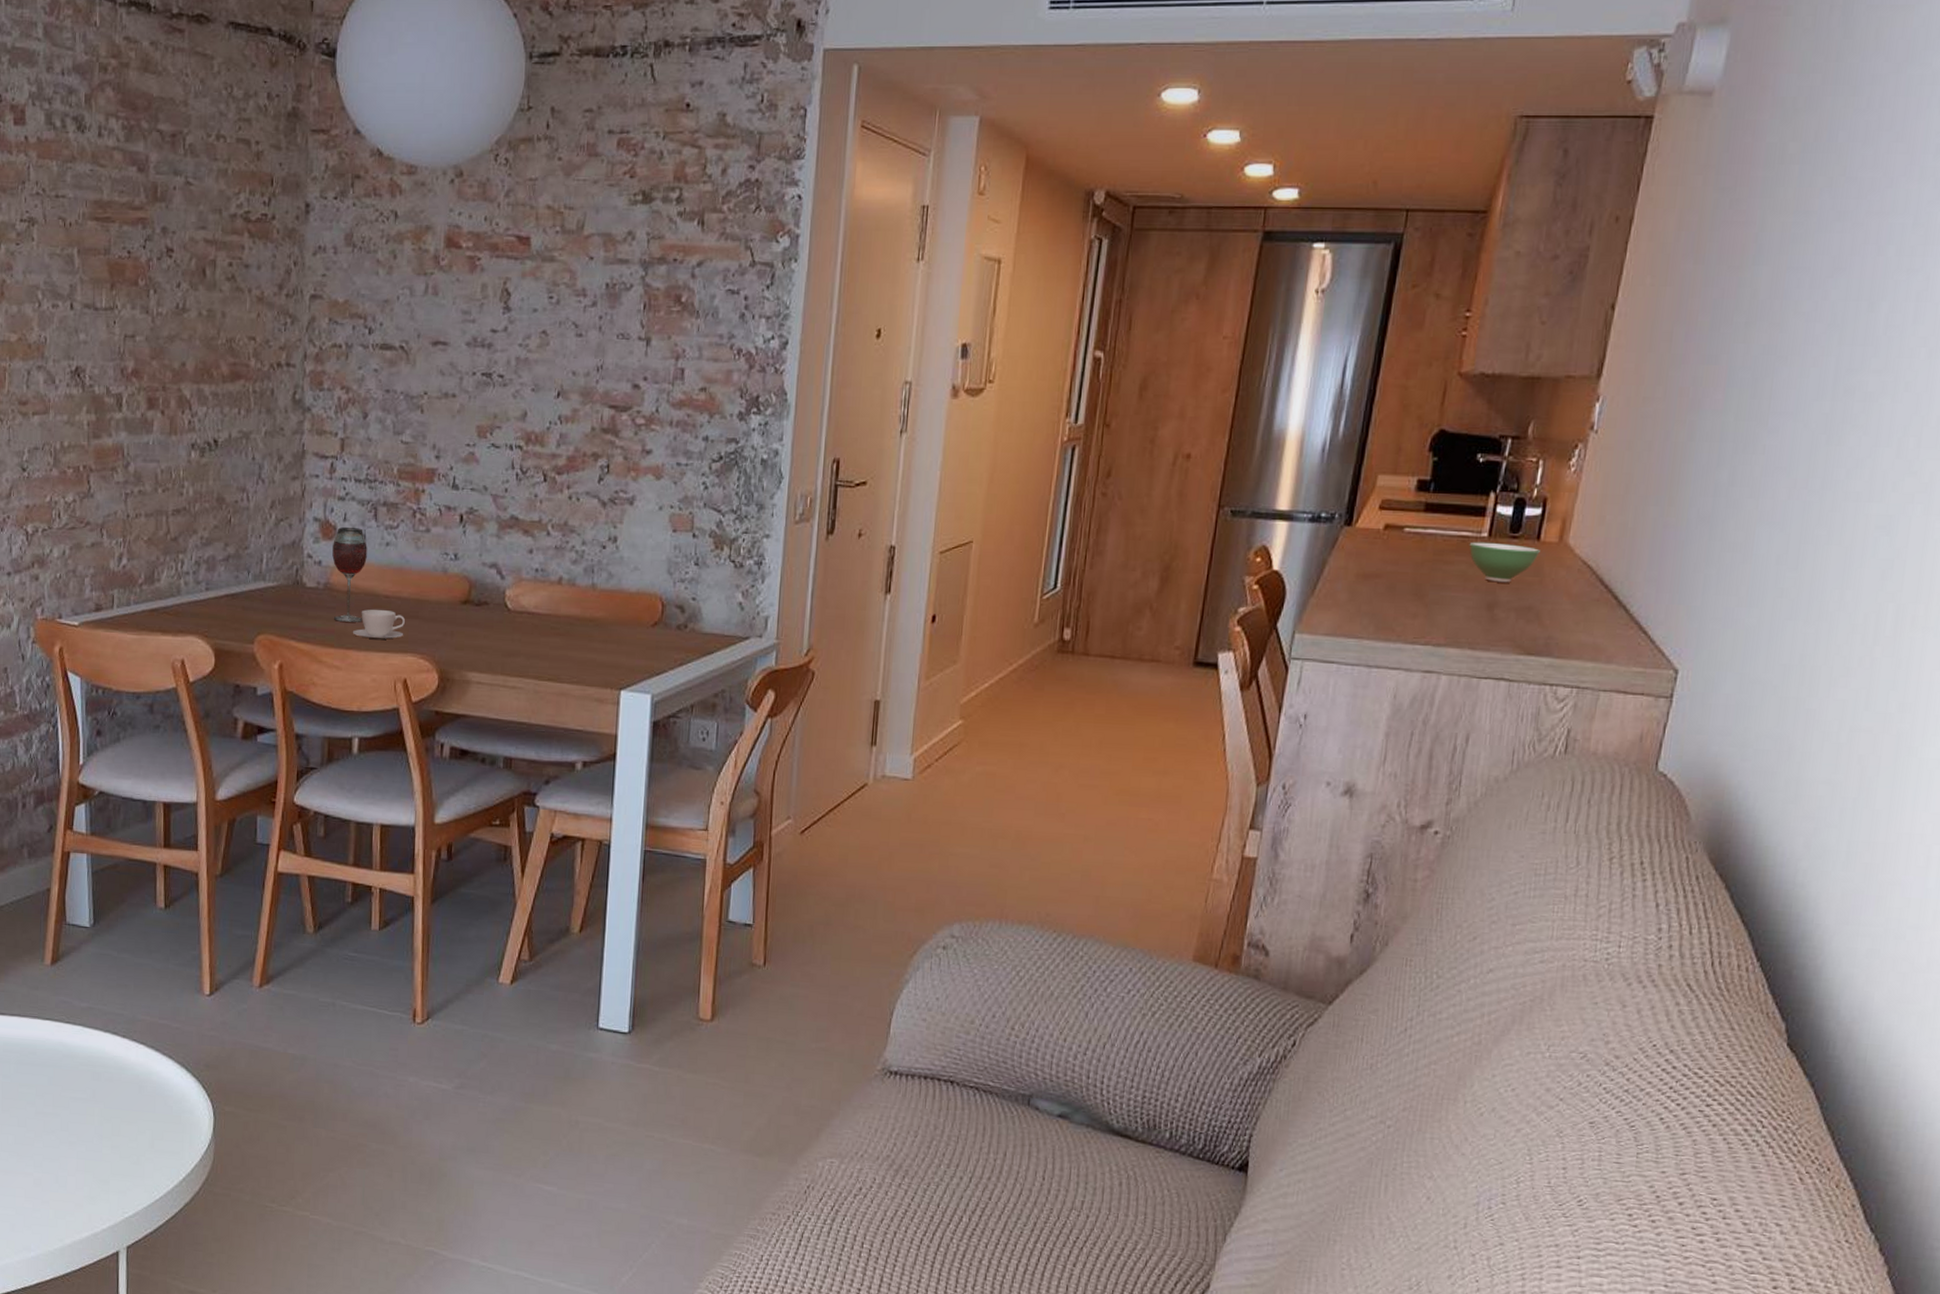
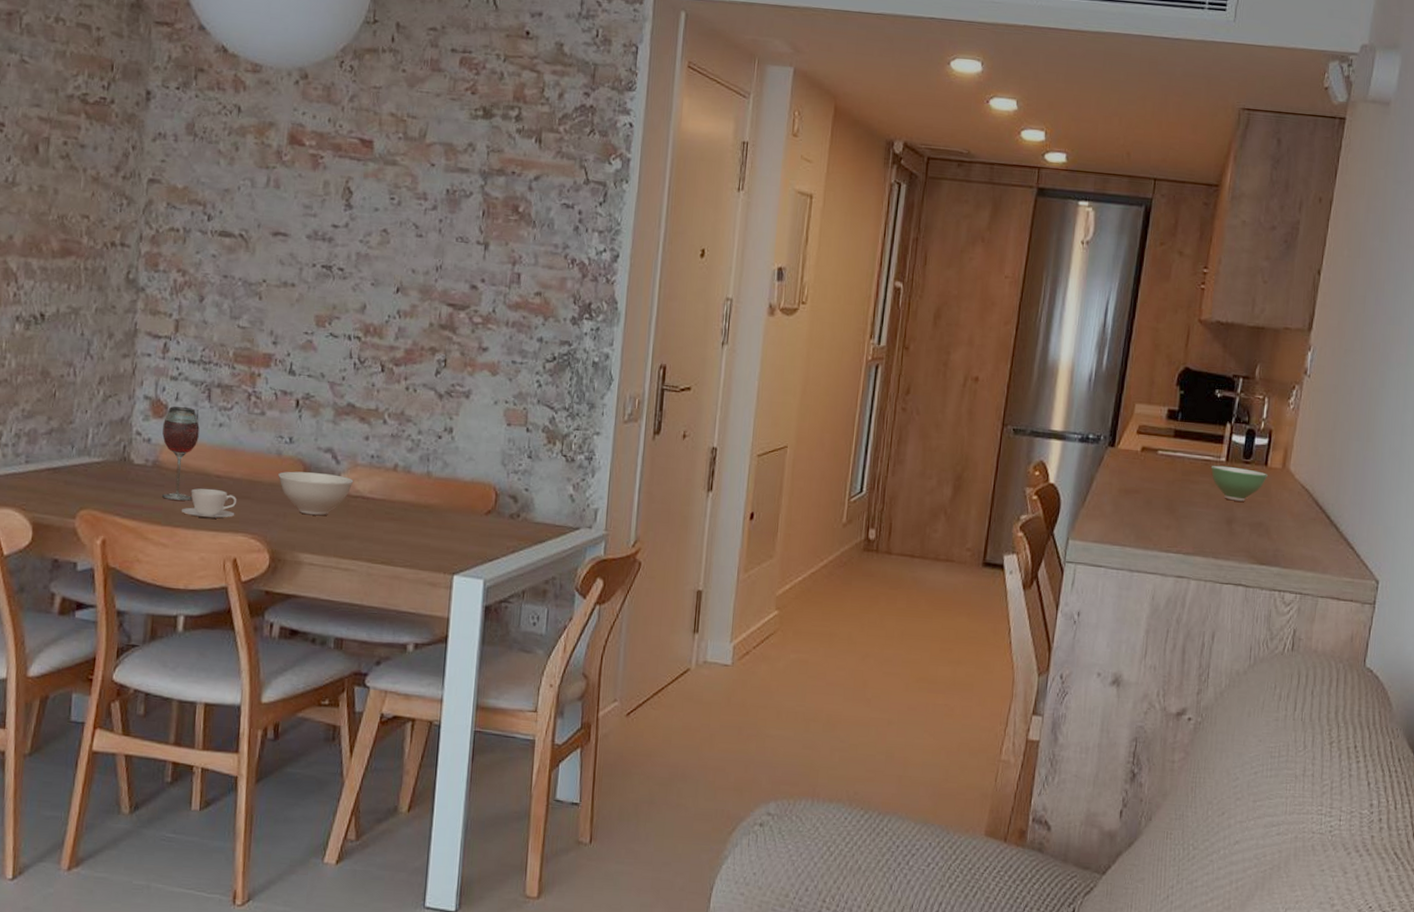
bowl: none [444,588,519,634] -> present [278,471,354,516]

